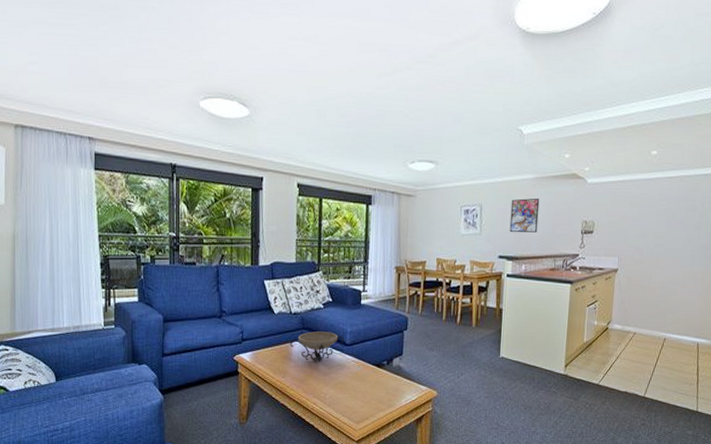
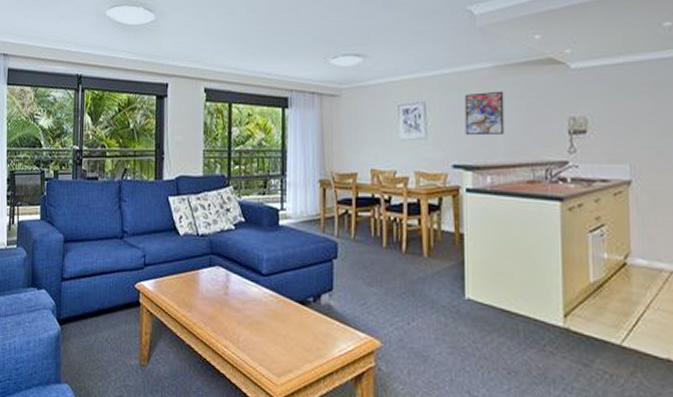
decorative bowl: present [290,331,344,363] -> none [197,257,260,296]

